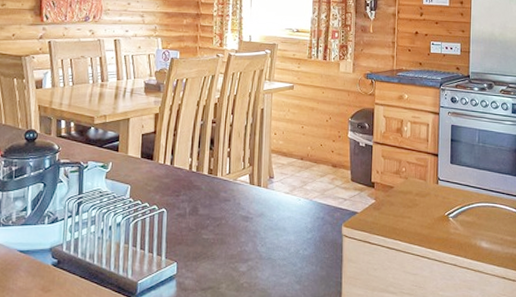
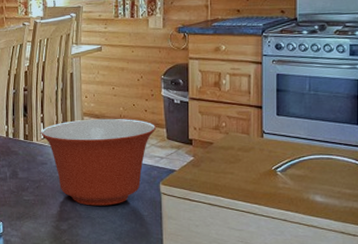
mixing bowl: none [226,156,341,247] -> present [41,118,156,206]

